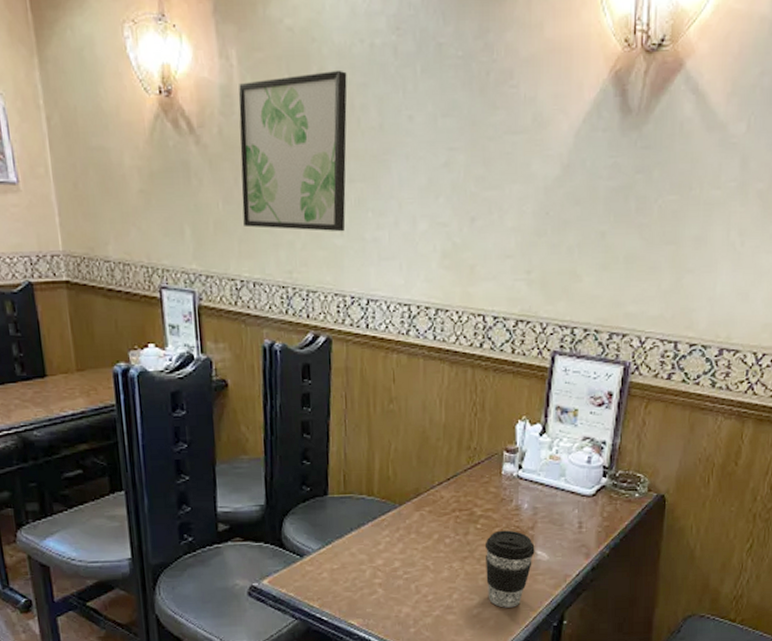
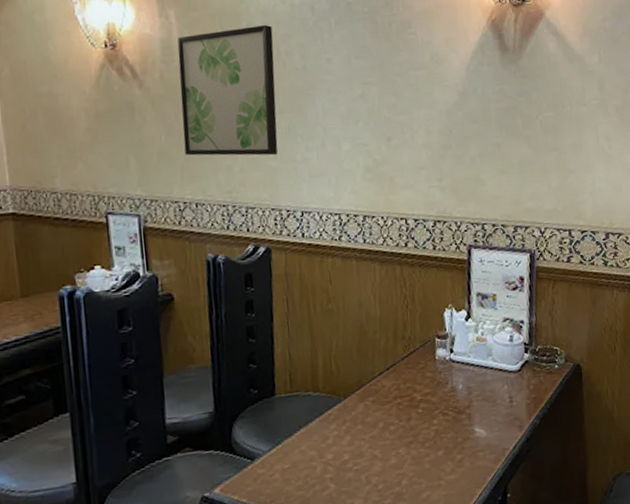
coffee cup: present [484,530,535,608] -> none [427,411,474,489]

